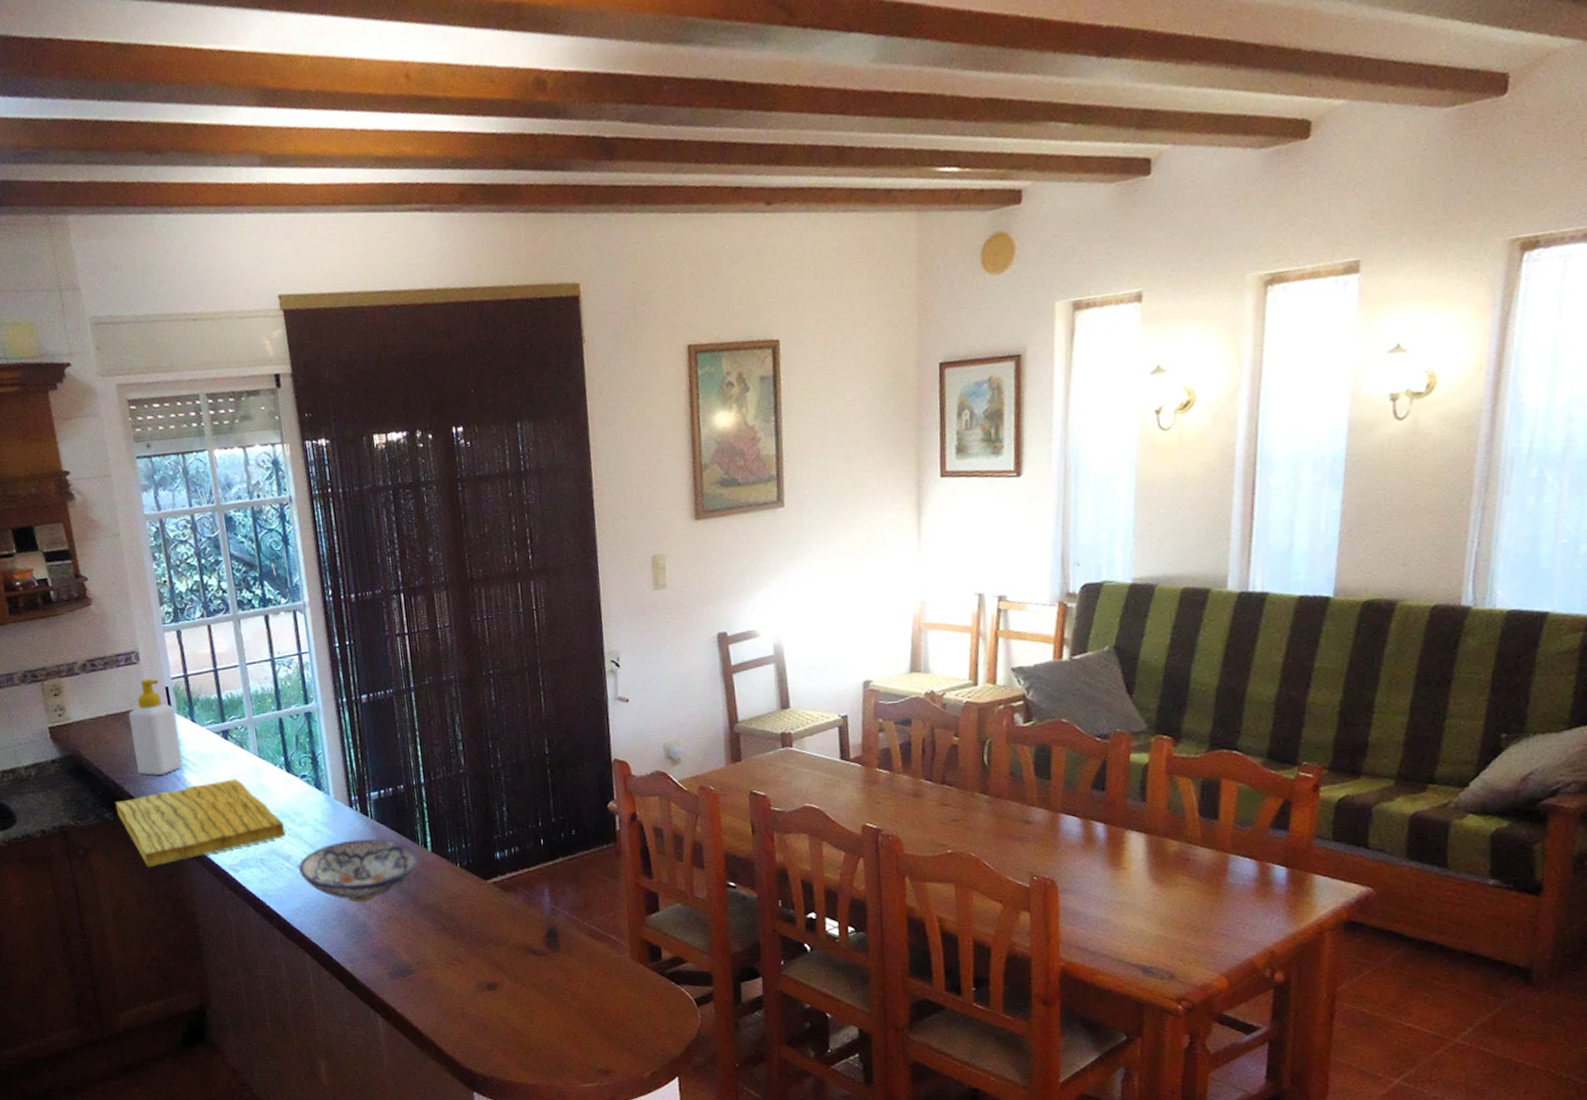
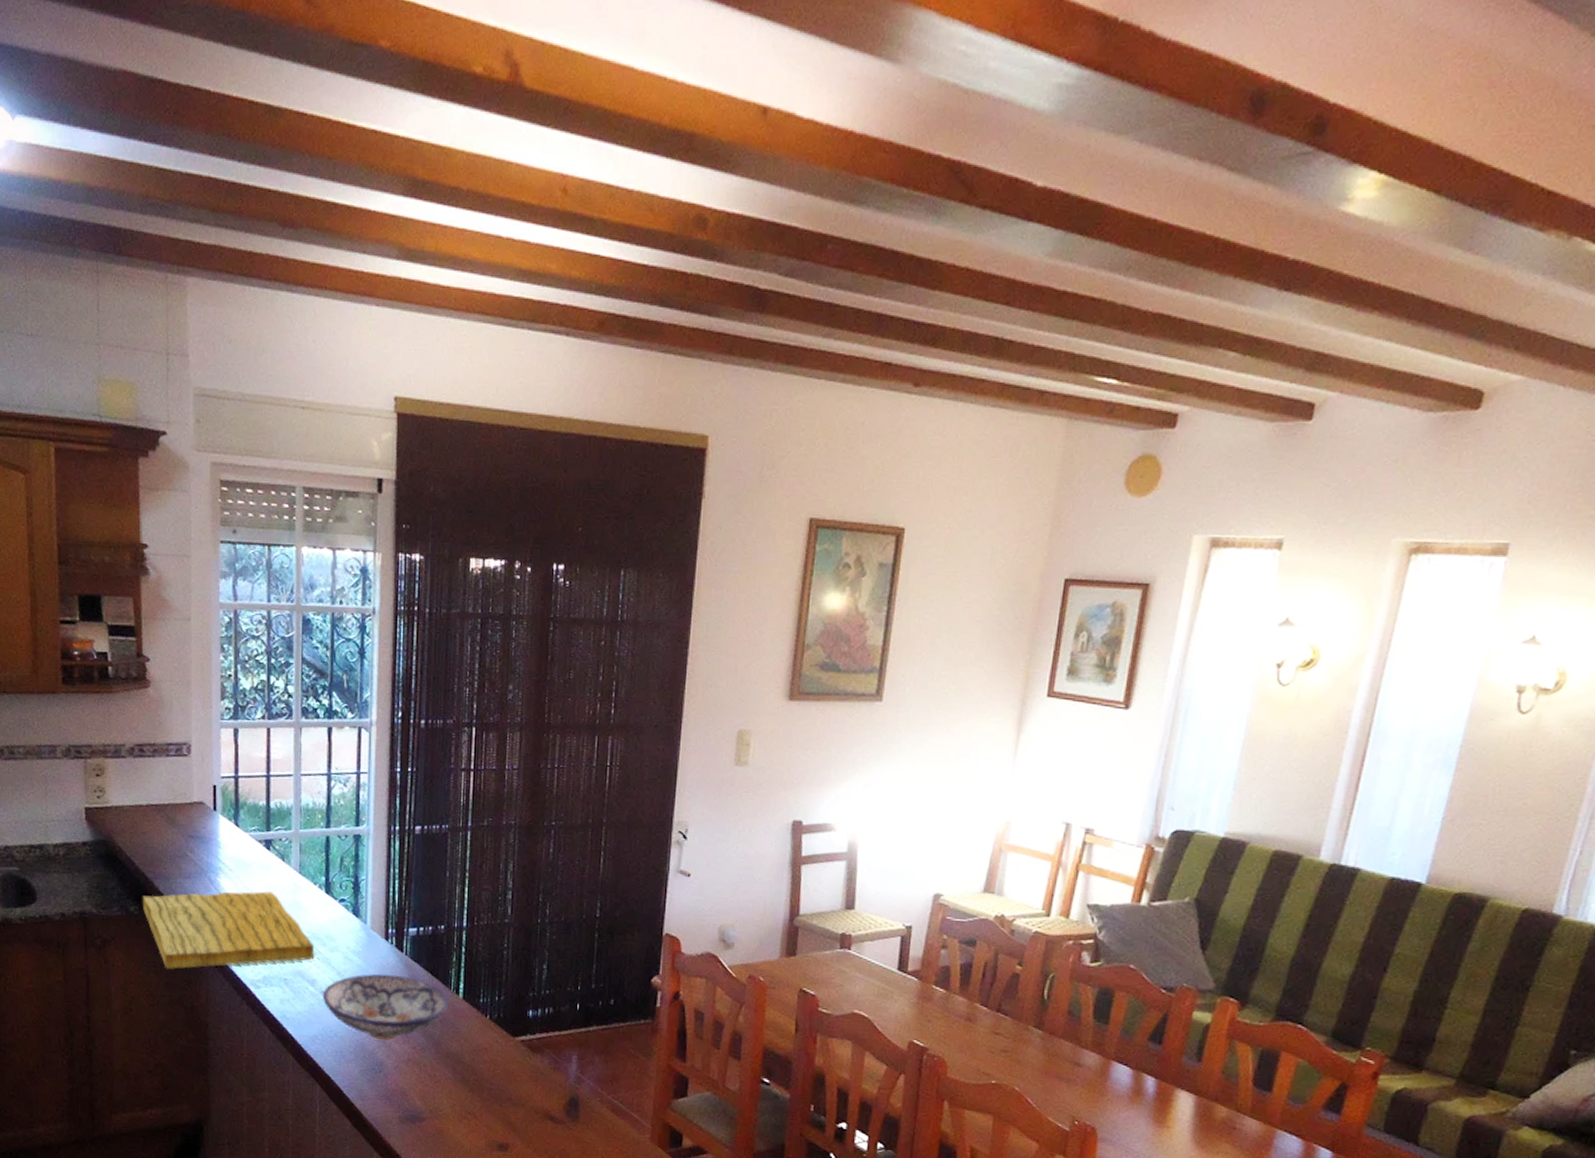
soap bottle: present [128,679,183,775] -> none [170,774,219,876]

